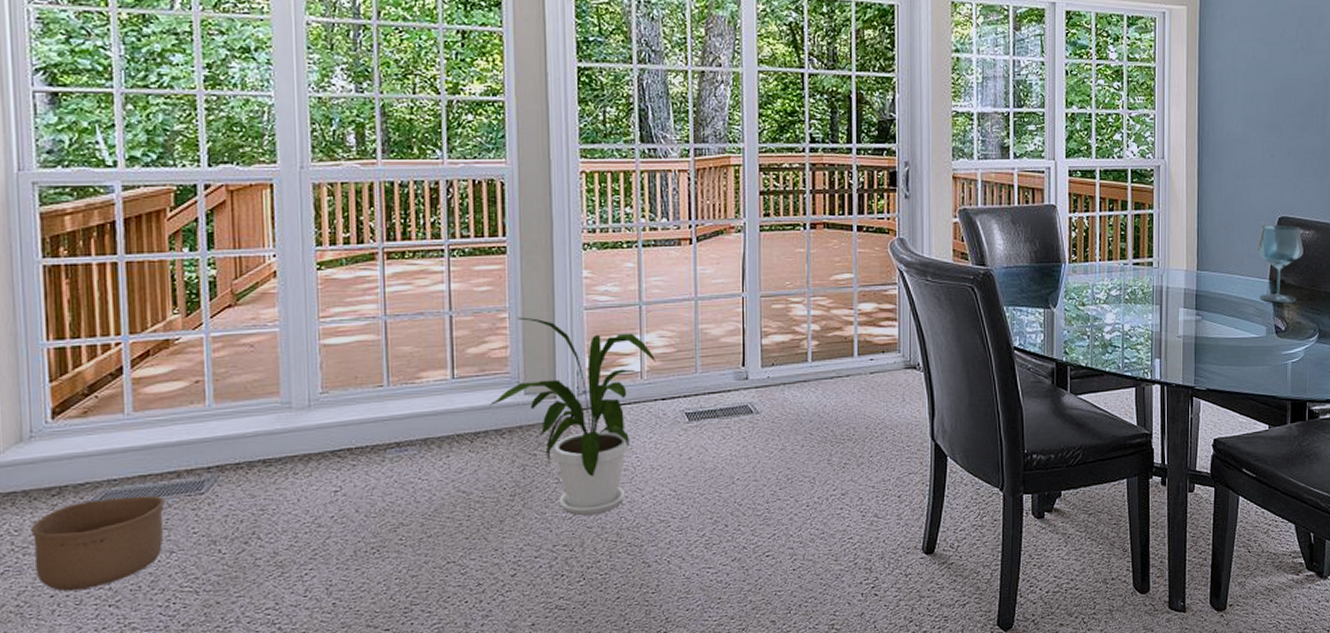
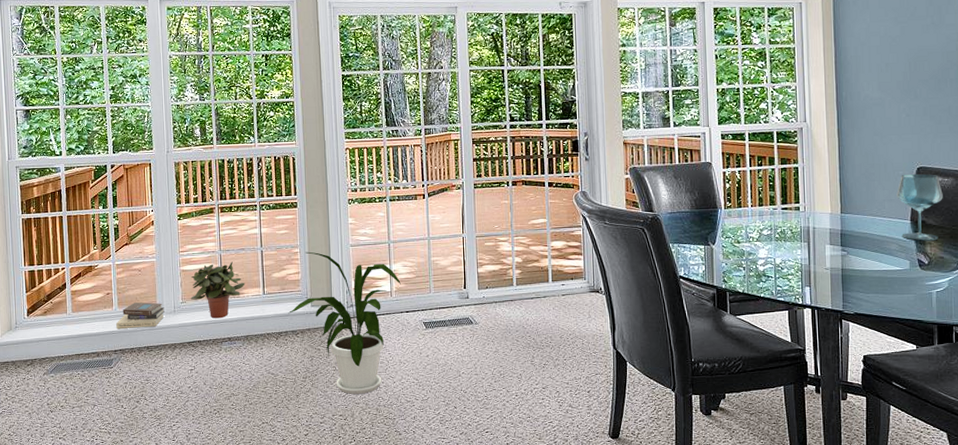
basket: present [31,495,165,592] -> none [16,367,90,427]
books: none [210,393,293,434] -> present [116,302,165,329]
potted plant: none [335,331,424,415] -> present [190,261,245,319]

